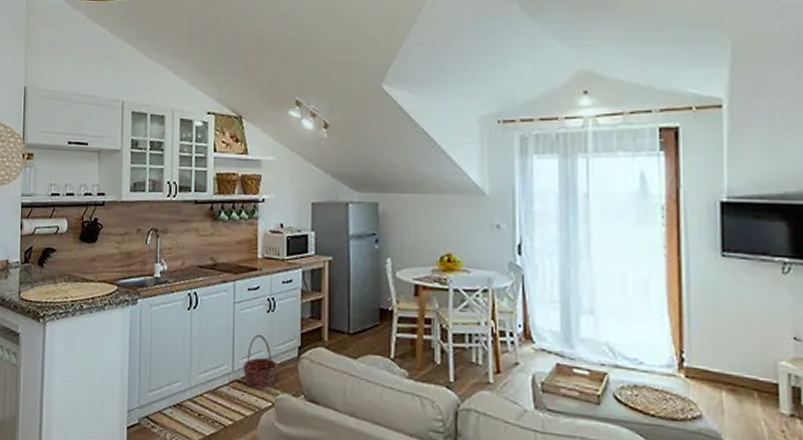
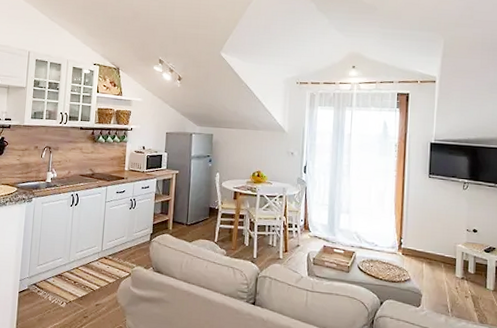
basket: present [242,335,278,388] -> none [109,225,135,263]

